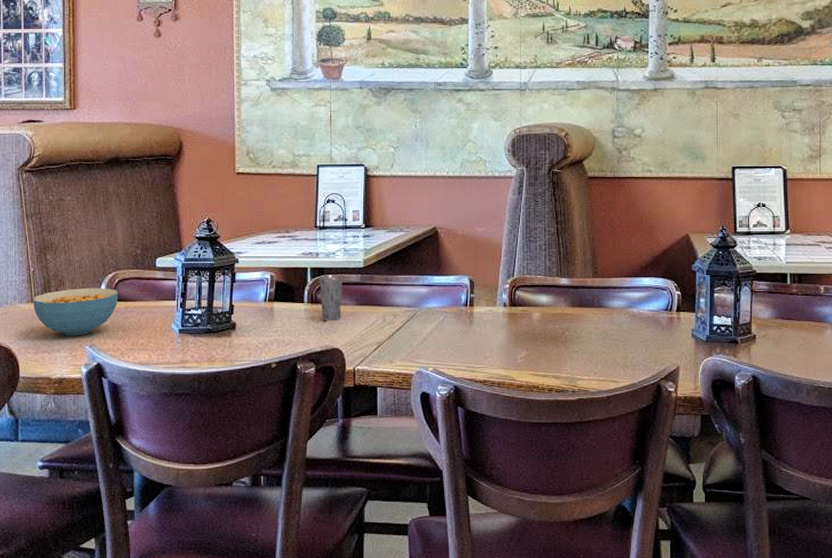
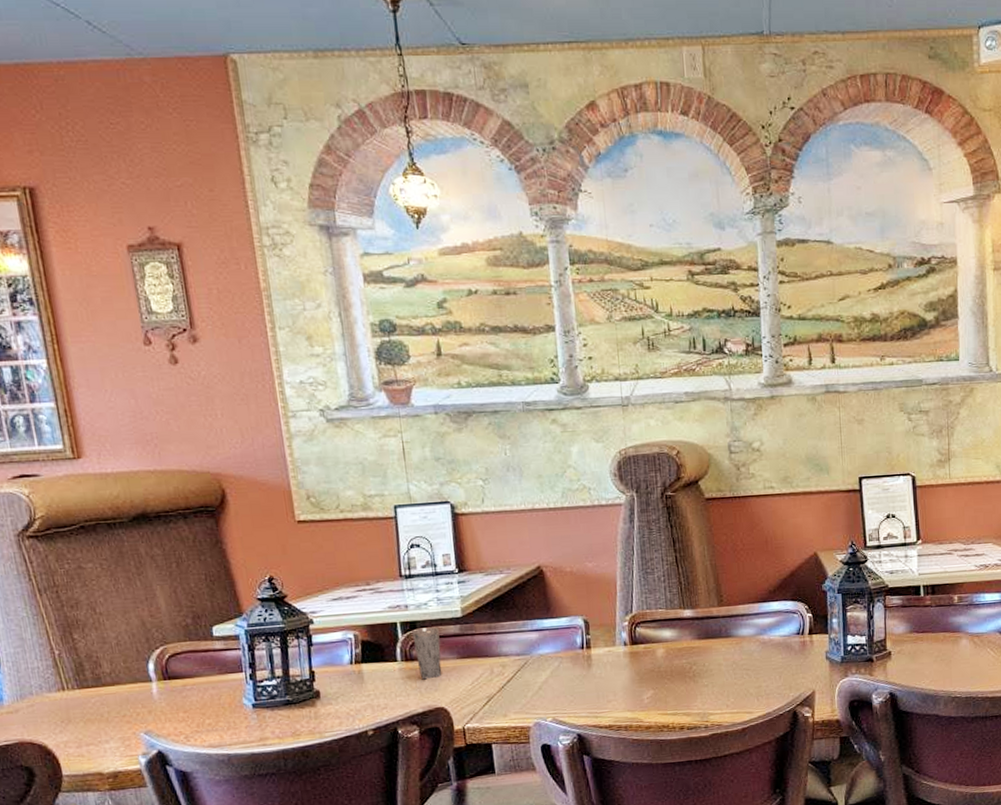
cereal bowl: present [32,288,119,336] -> none [63,665,172,724]

